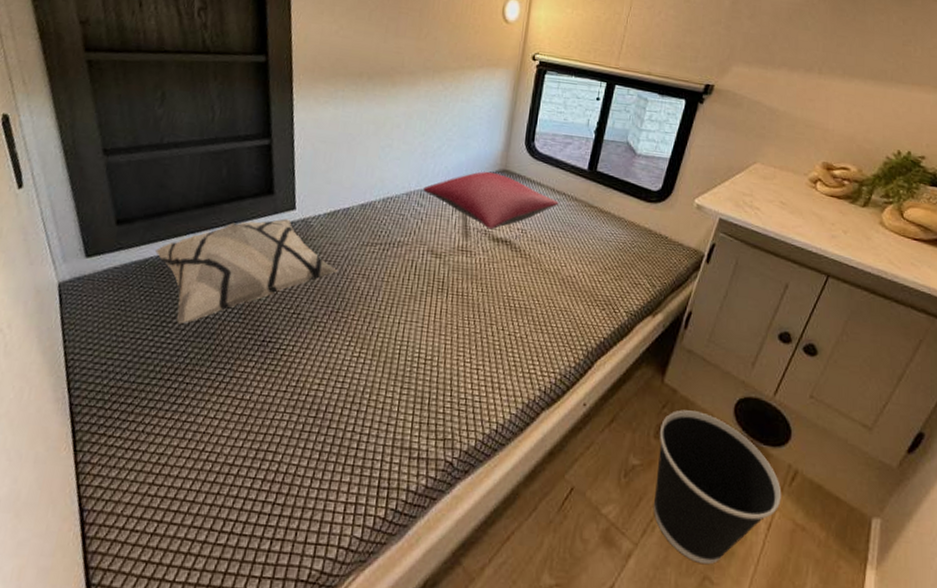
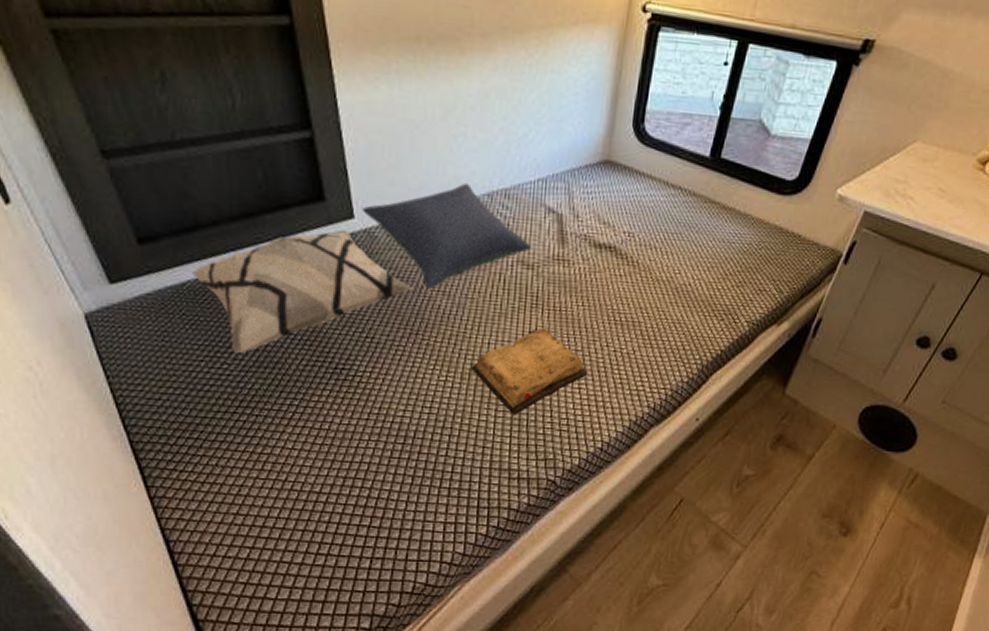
pillow: none [302,184,441,273] -> present [362,182,532,290]
diary: none [381,310,486,394] -> present [470,327,588,416]
pillow: present [423,171,559,230] -> none [508,163,673,234]
wastebasket: present [653,410,782,565] -> none [765,420,899,561]

